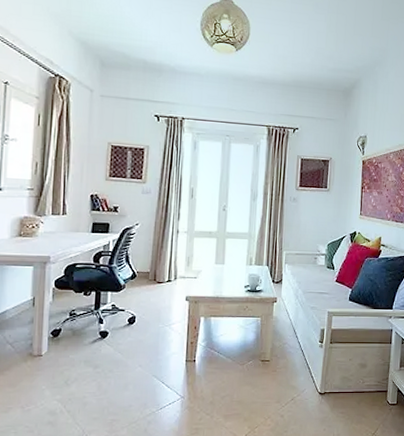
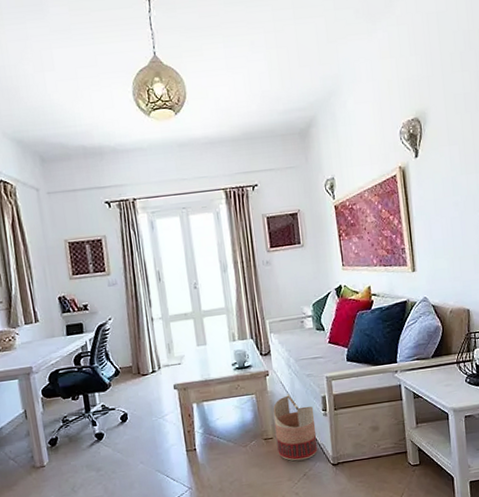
basket: none [272,322,312,385] -> present [273,394,318,461]

